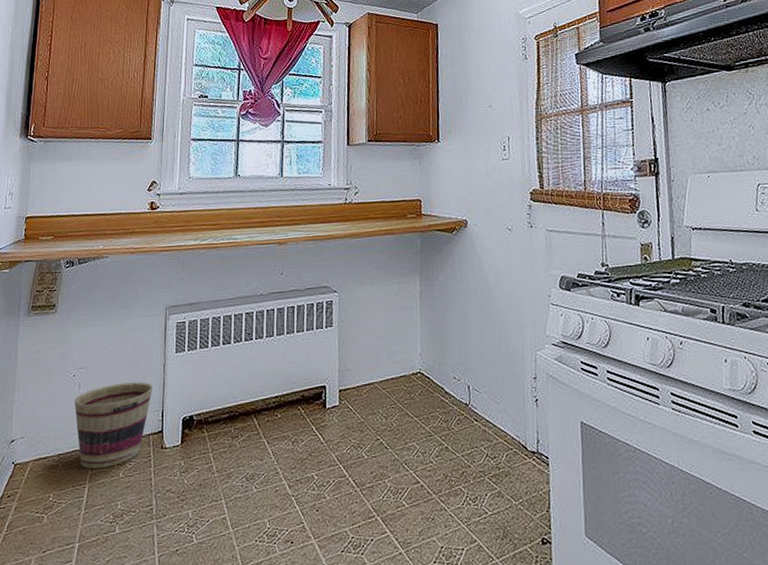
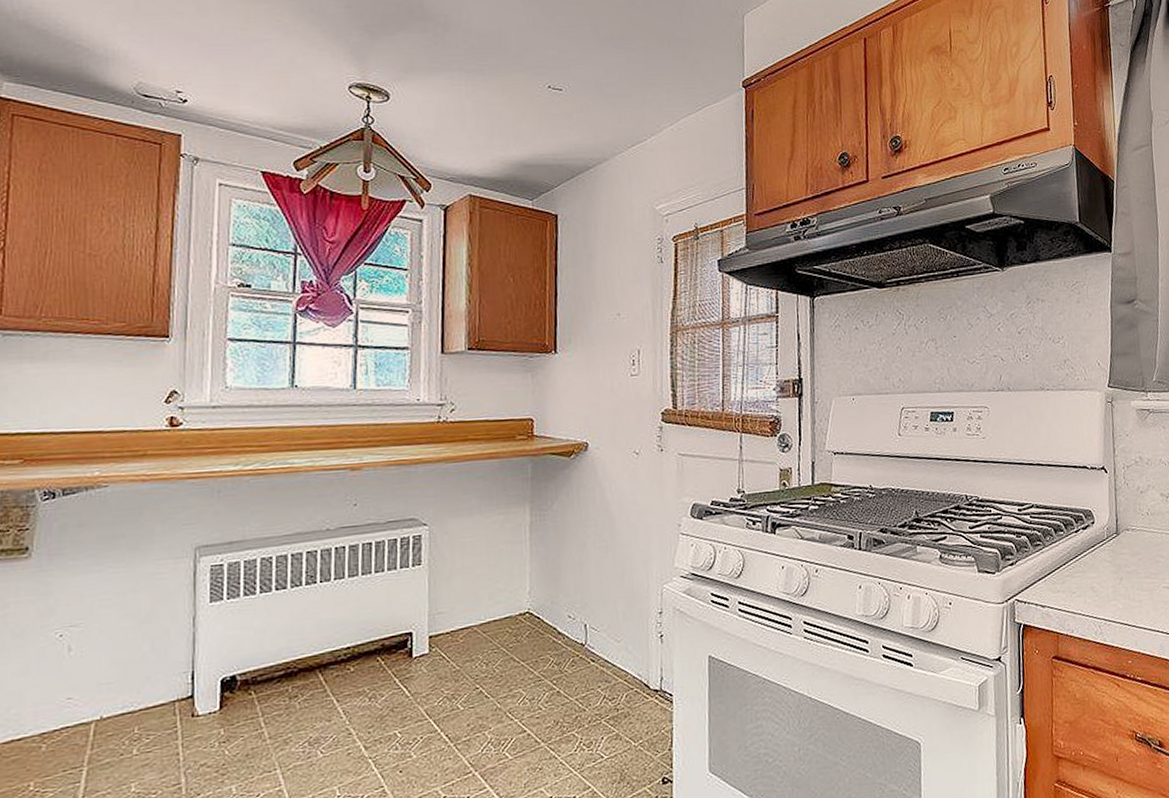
basket: present [74,381,152,469] -> none [63,638,178,748]

